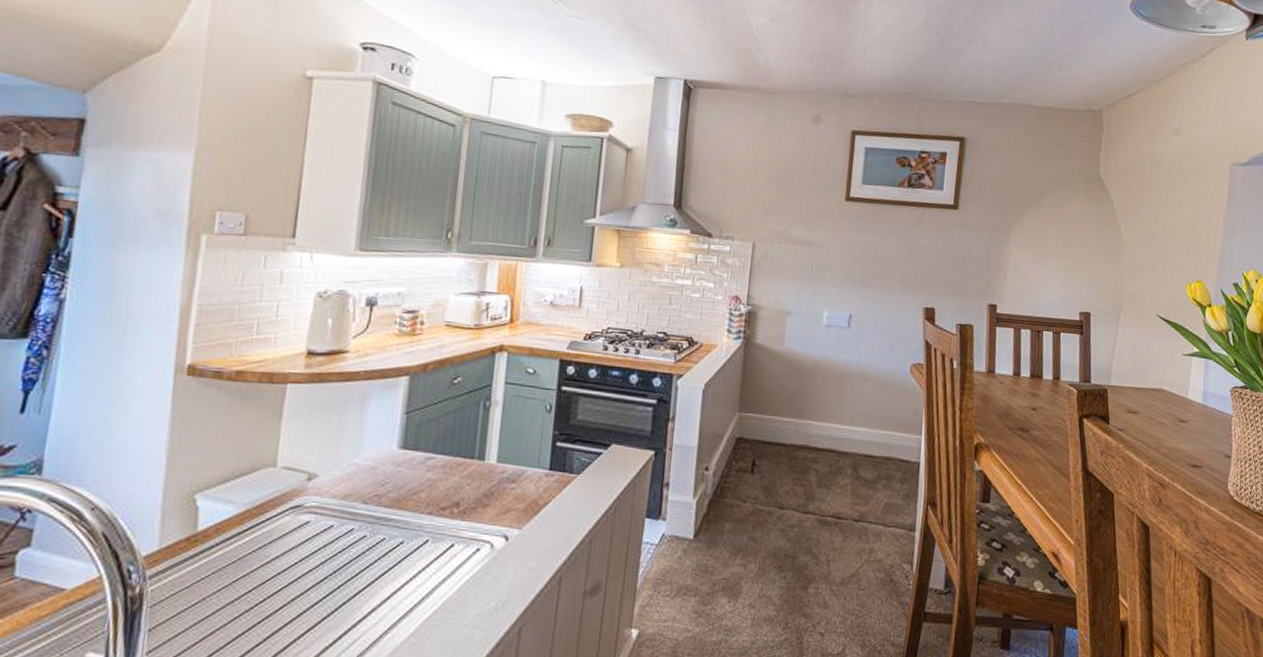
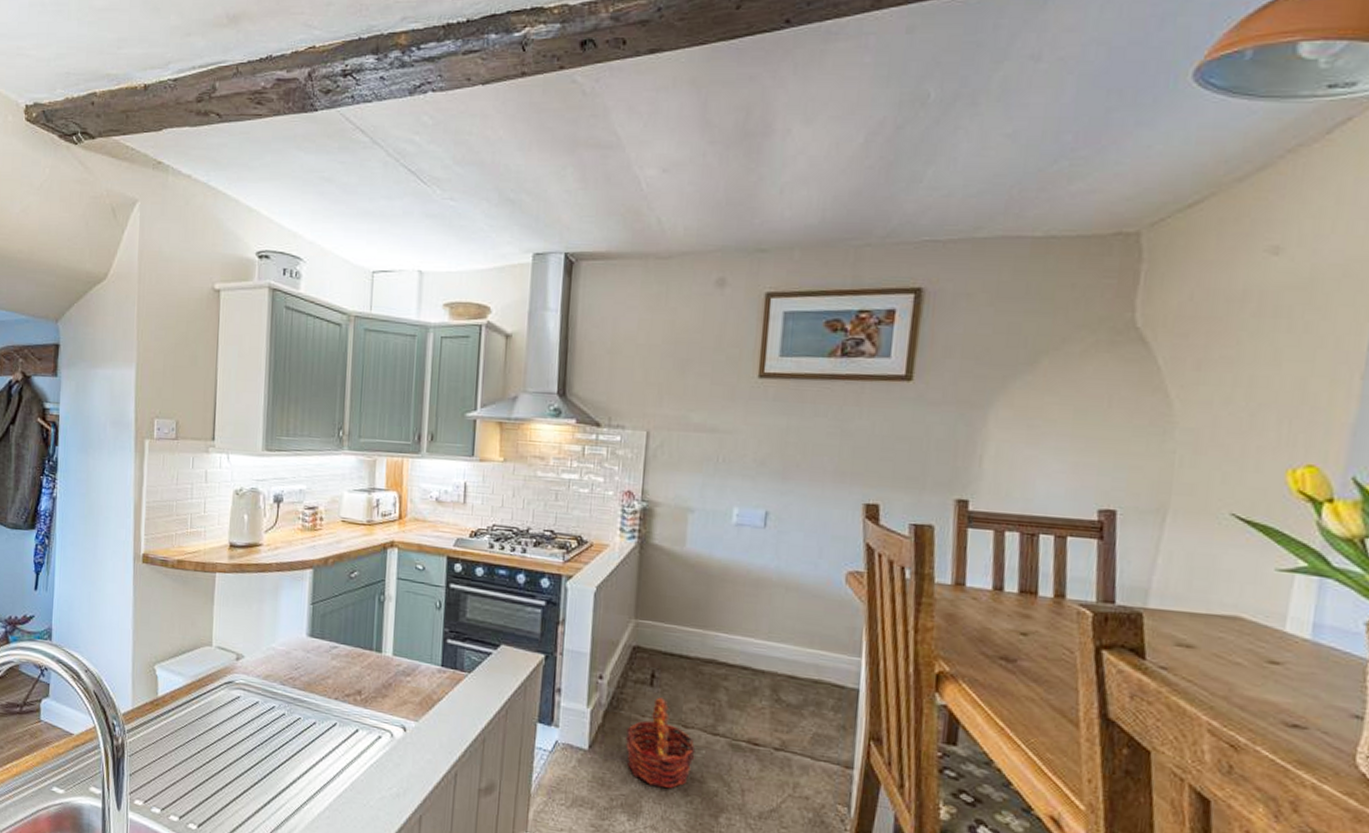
basket: none [727,483,789,566] -> present [625,697,696,788]

